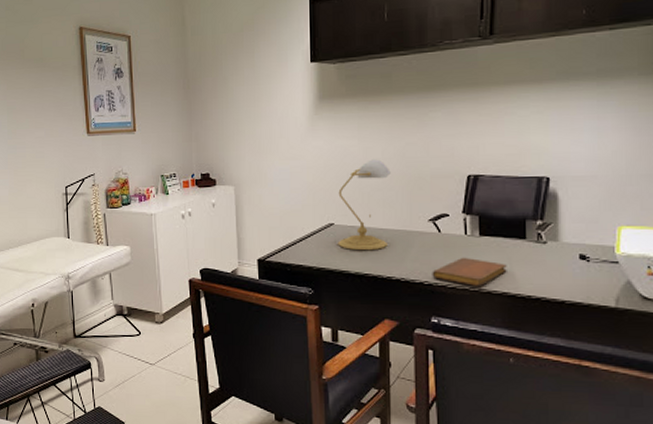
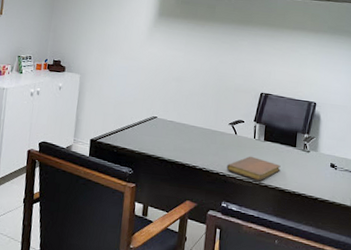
desk lamp: present [338,159,391,251] -> none [158,70,206,143]

